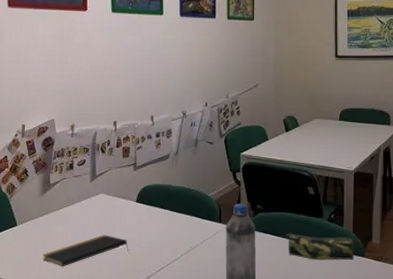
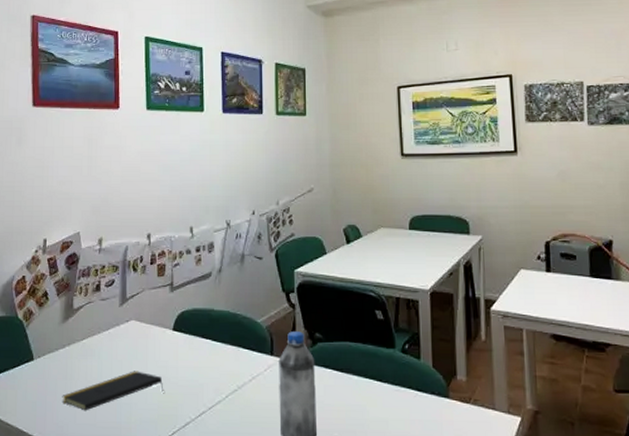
pencil case: present [286,233,354,261] -> none [351,367,435,403]

